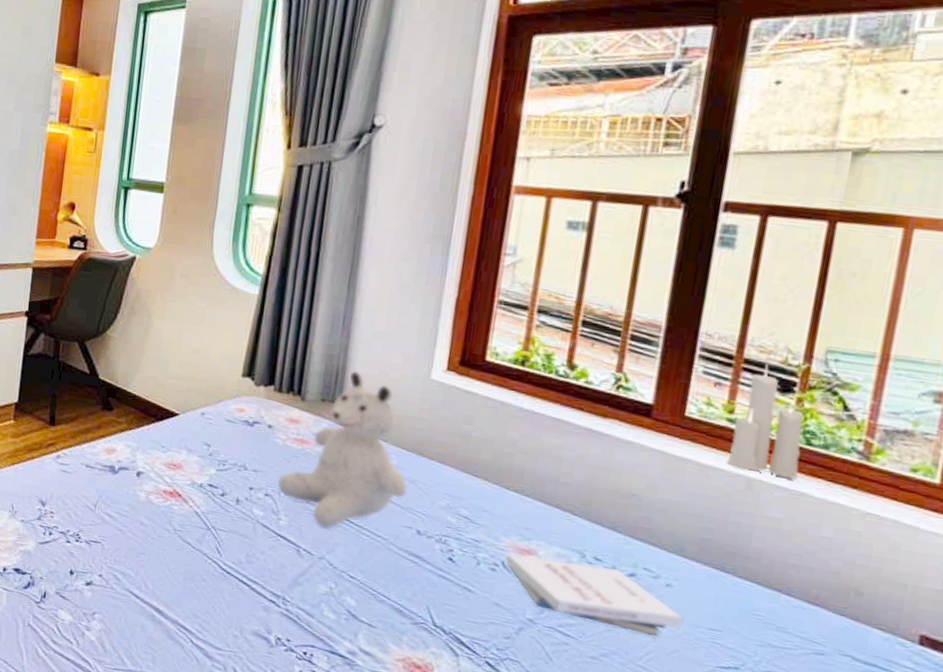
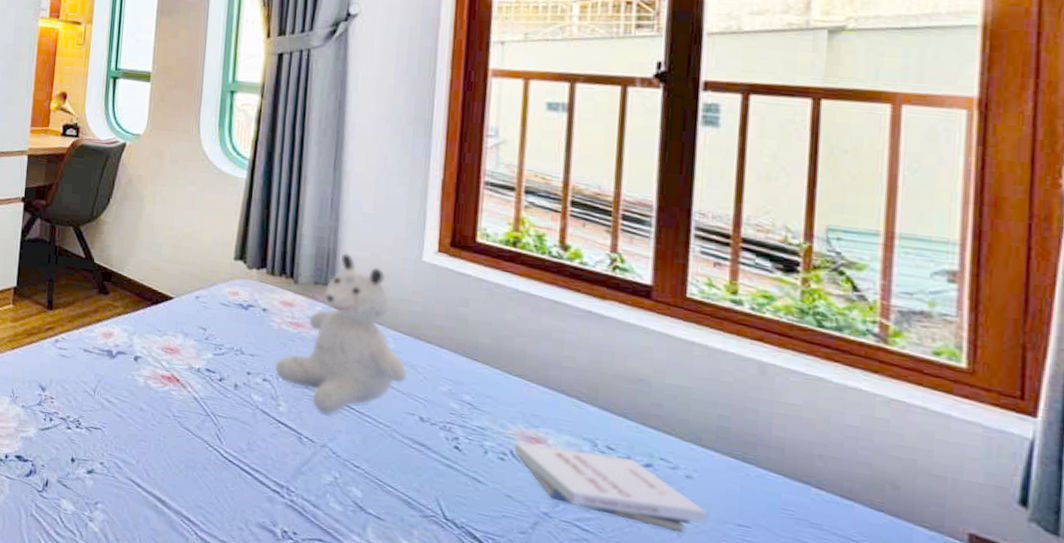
candle: present [725,364,804,479] -> none [734,243,814,364]

